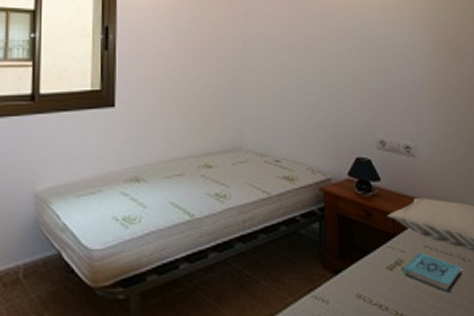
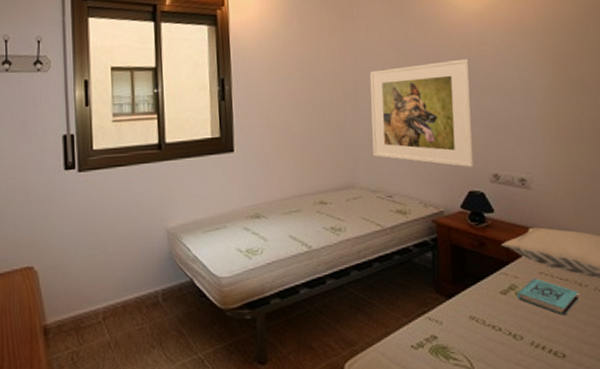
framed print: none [259,20,362,132] -> present [369,58,475,167]

